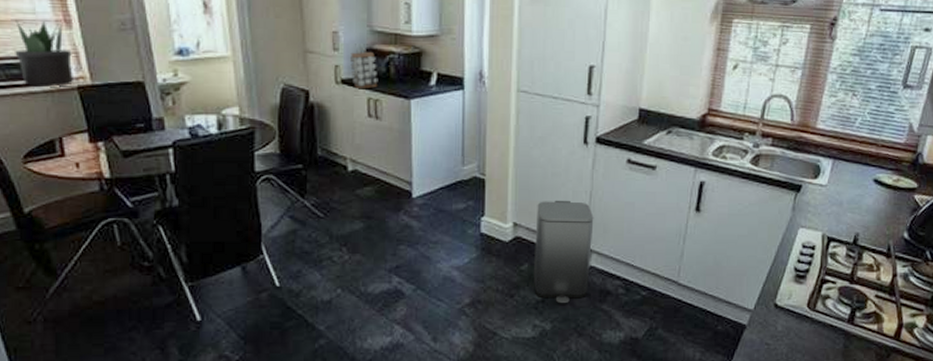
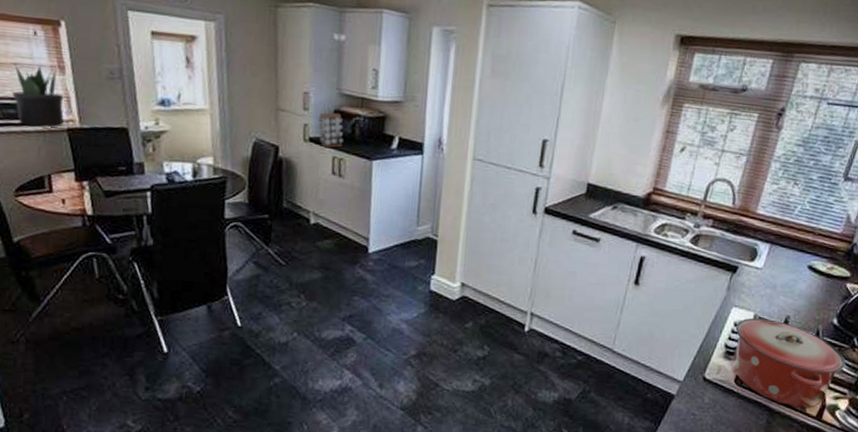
pedal bin: present [533,200,594,304] -> none [476,264,538,362]
casserole: none [803,238,920,329] -> present [731,318,846,408]

